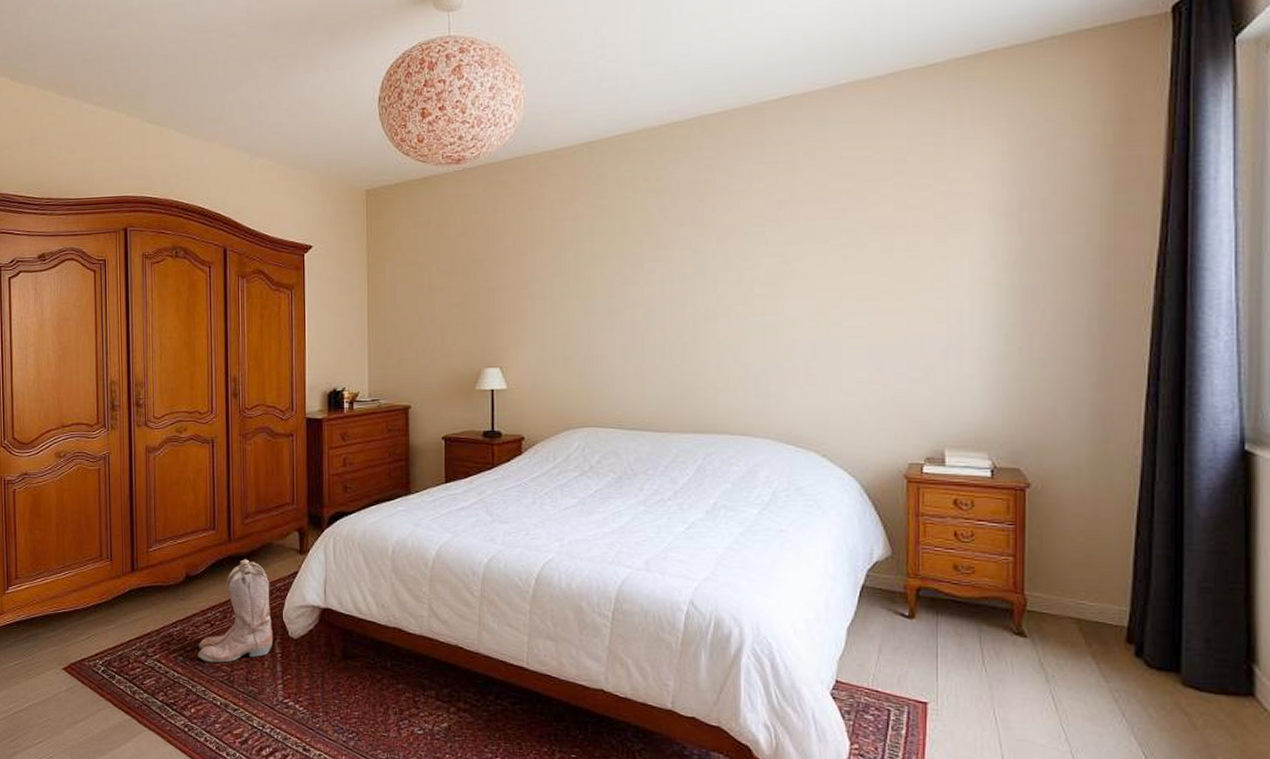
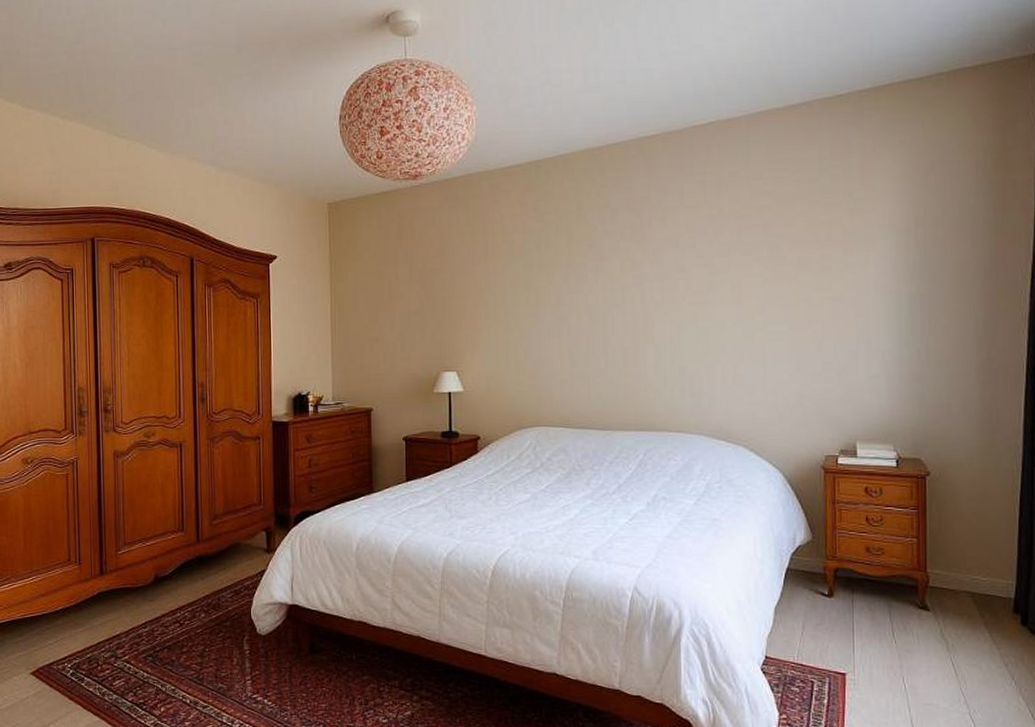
boots: present [198,559,273,663] -> none [167,559,242,661]

